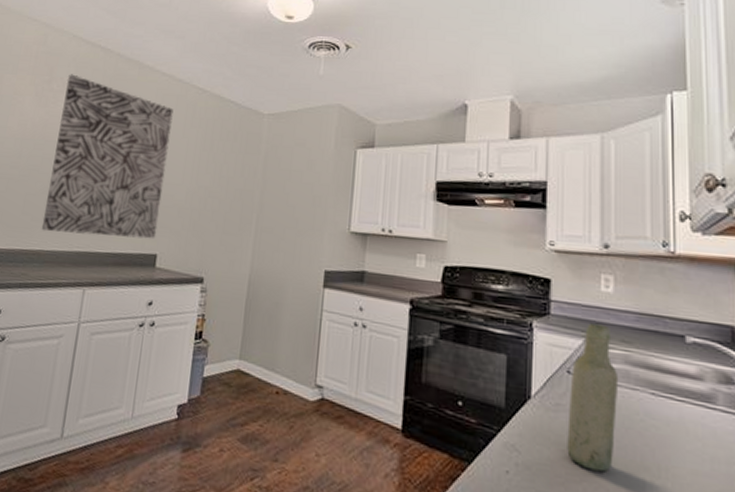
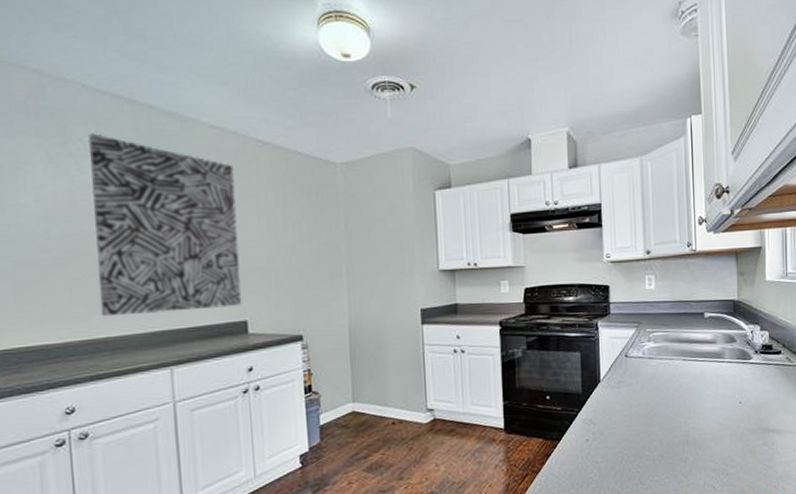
bottle: present [567,323,619,472] -> none [627,315,661,424]

